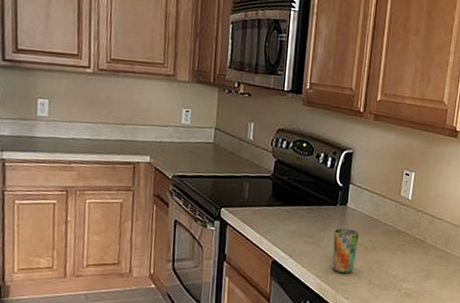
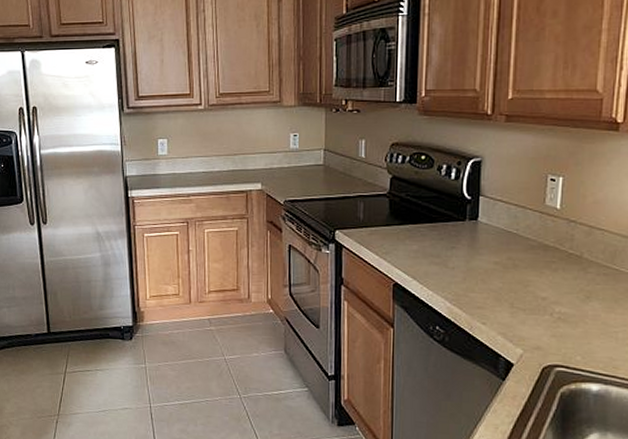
cup: present [332,228,360,274] -> none [463,246,496,296]

